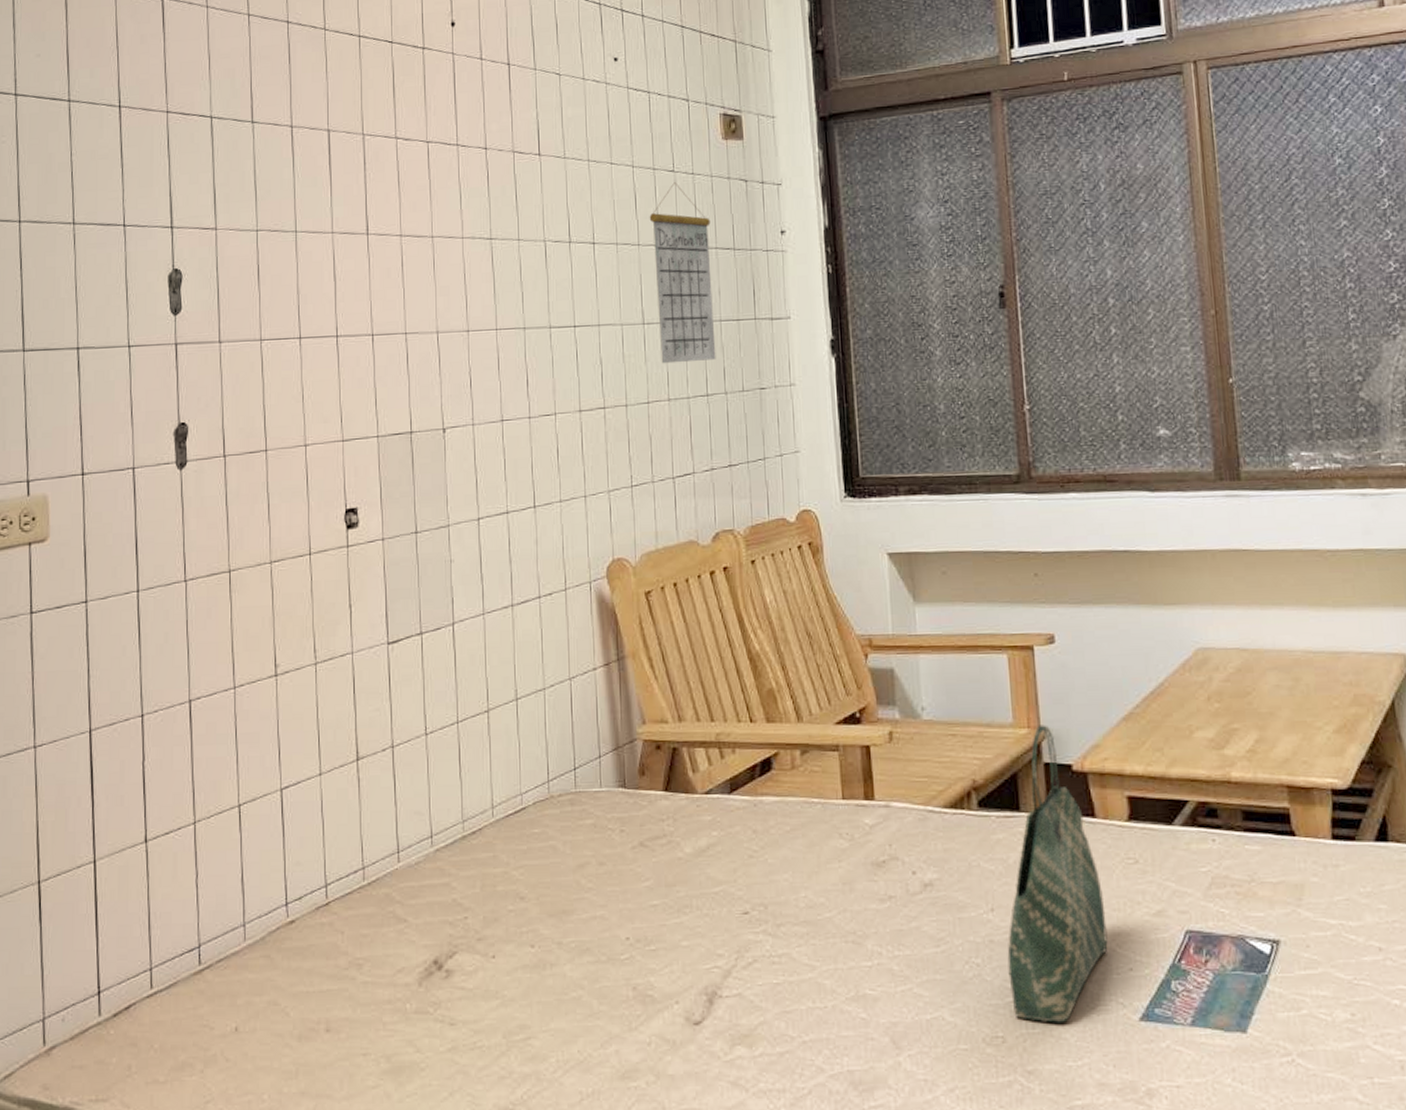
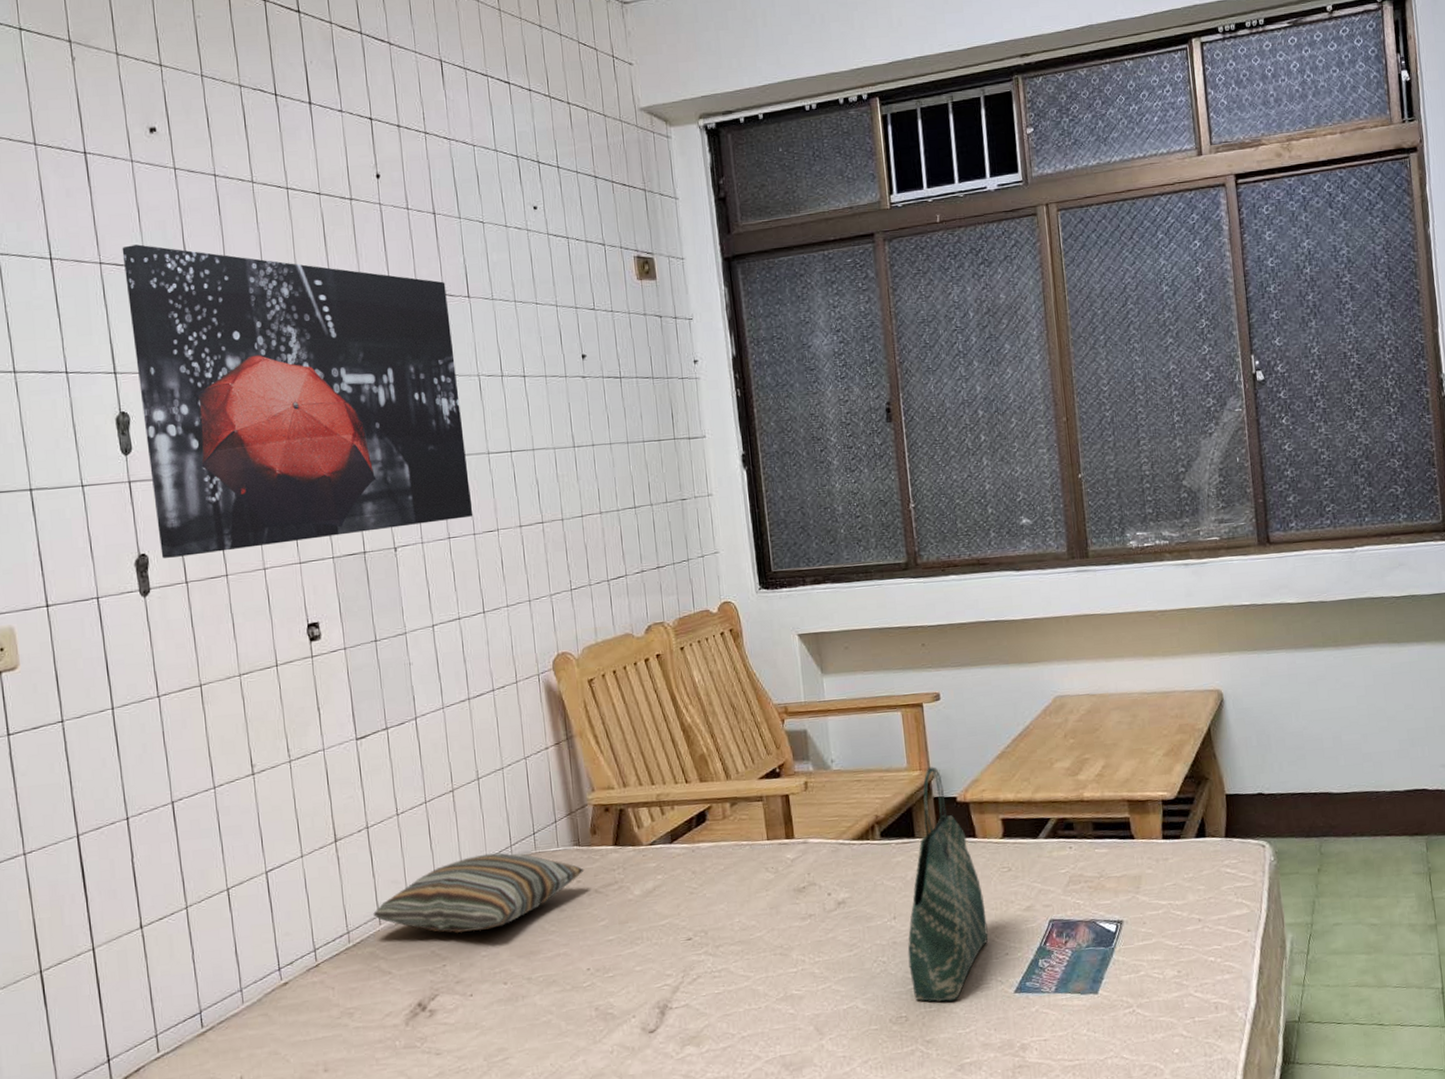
wall art: none [189,93,530,428] -> present [122,244,473,558]
pillow: none [392,788,629,881] -> present [373,852,585,933]
calendar: present [649,182,716,364] -> none [574,319,641,482]

